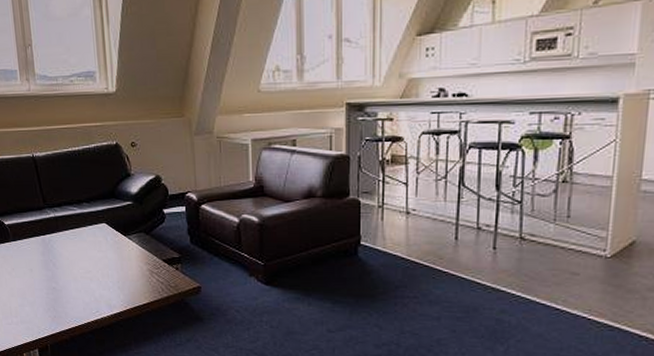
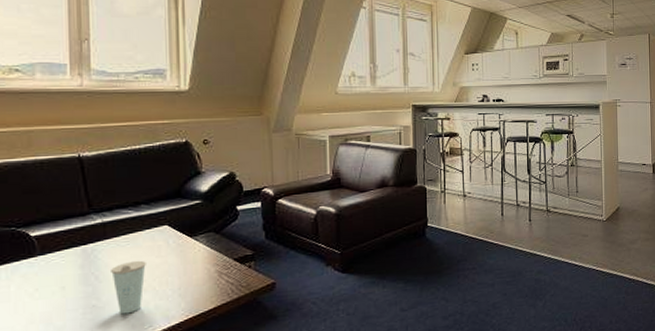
cup: none [64,253,91,299] -> present [111,260,146,314]

